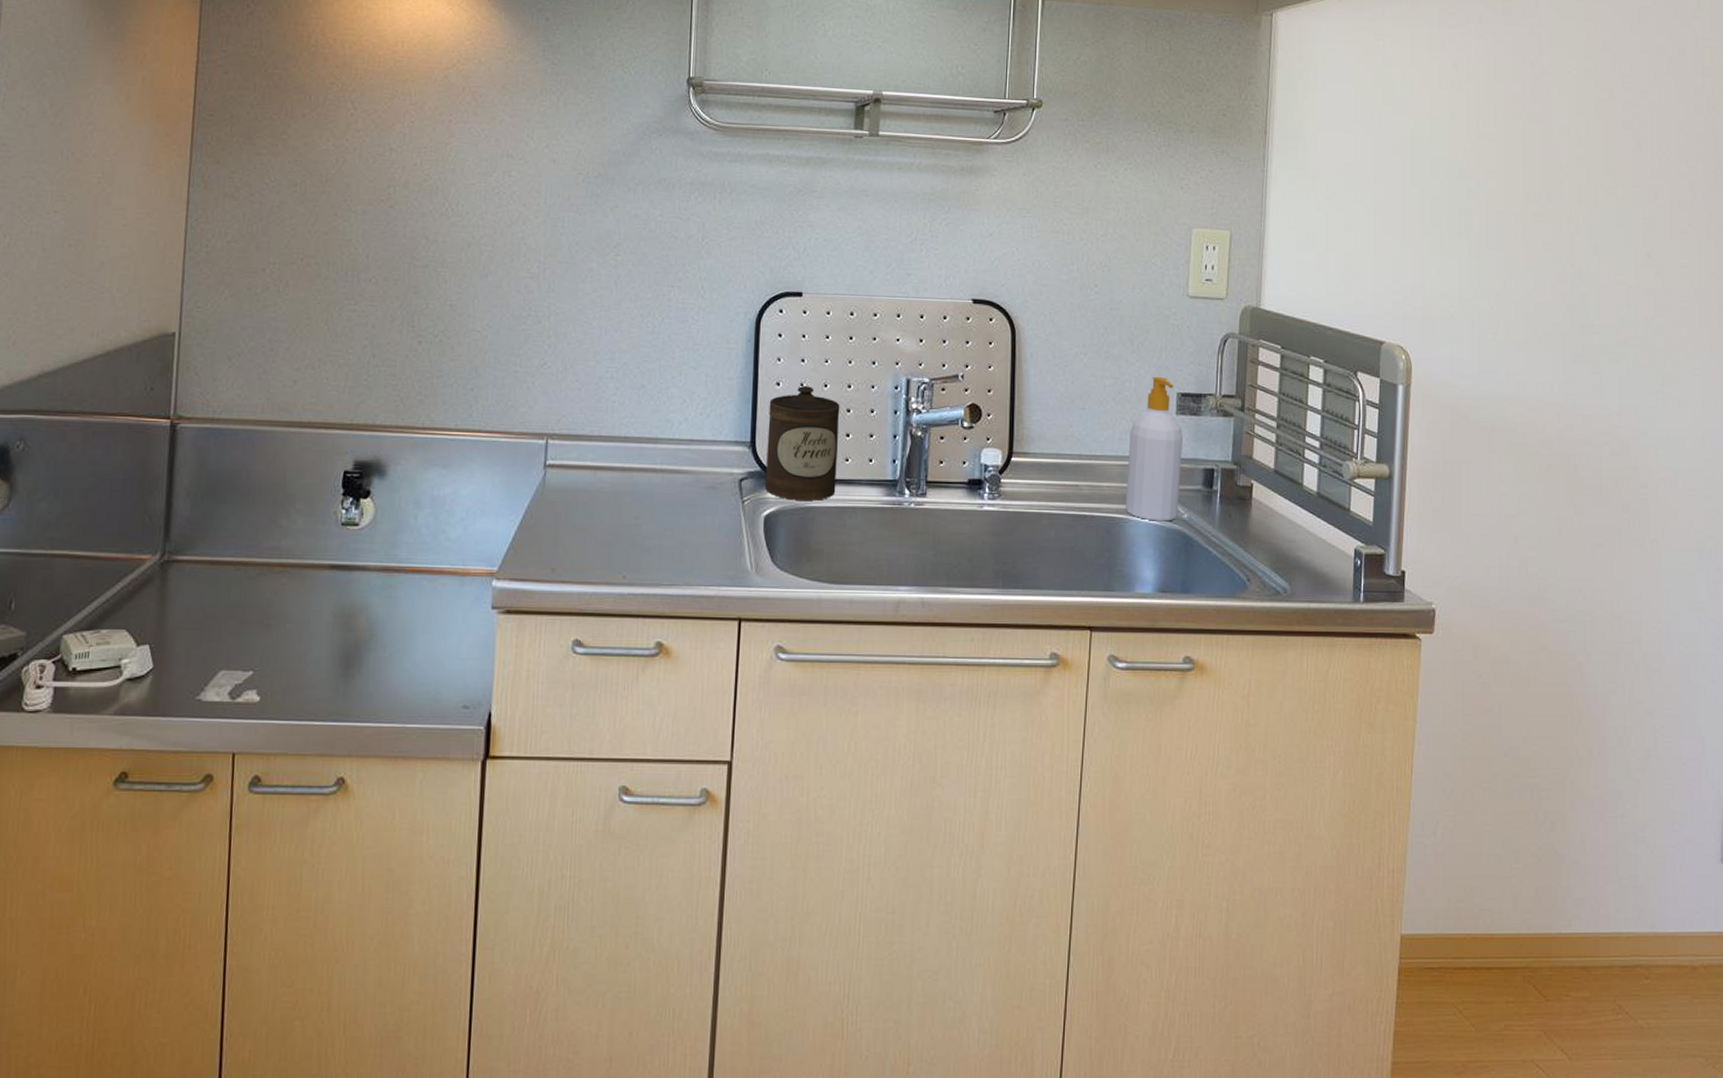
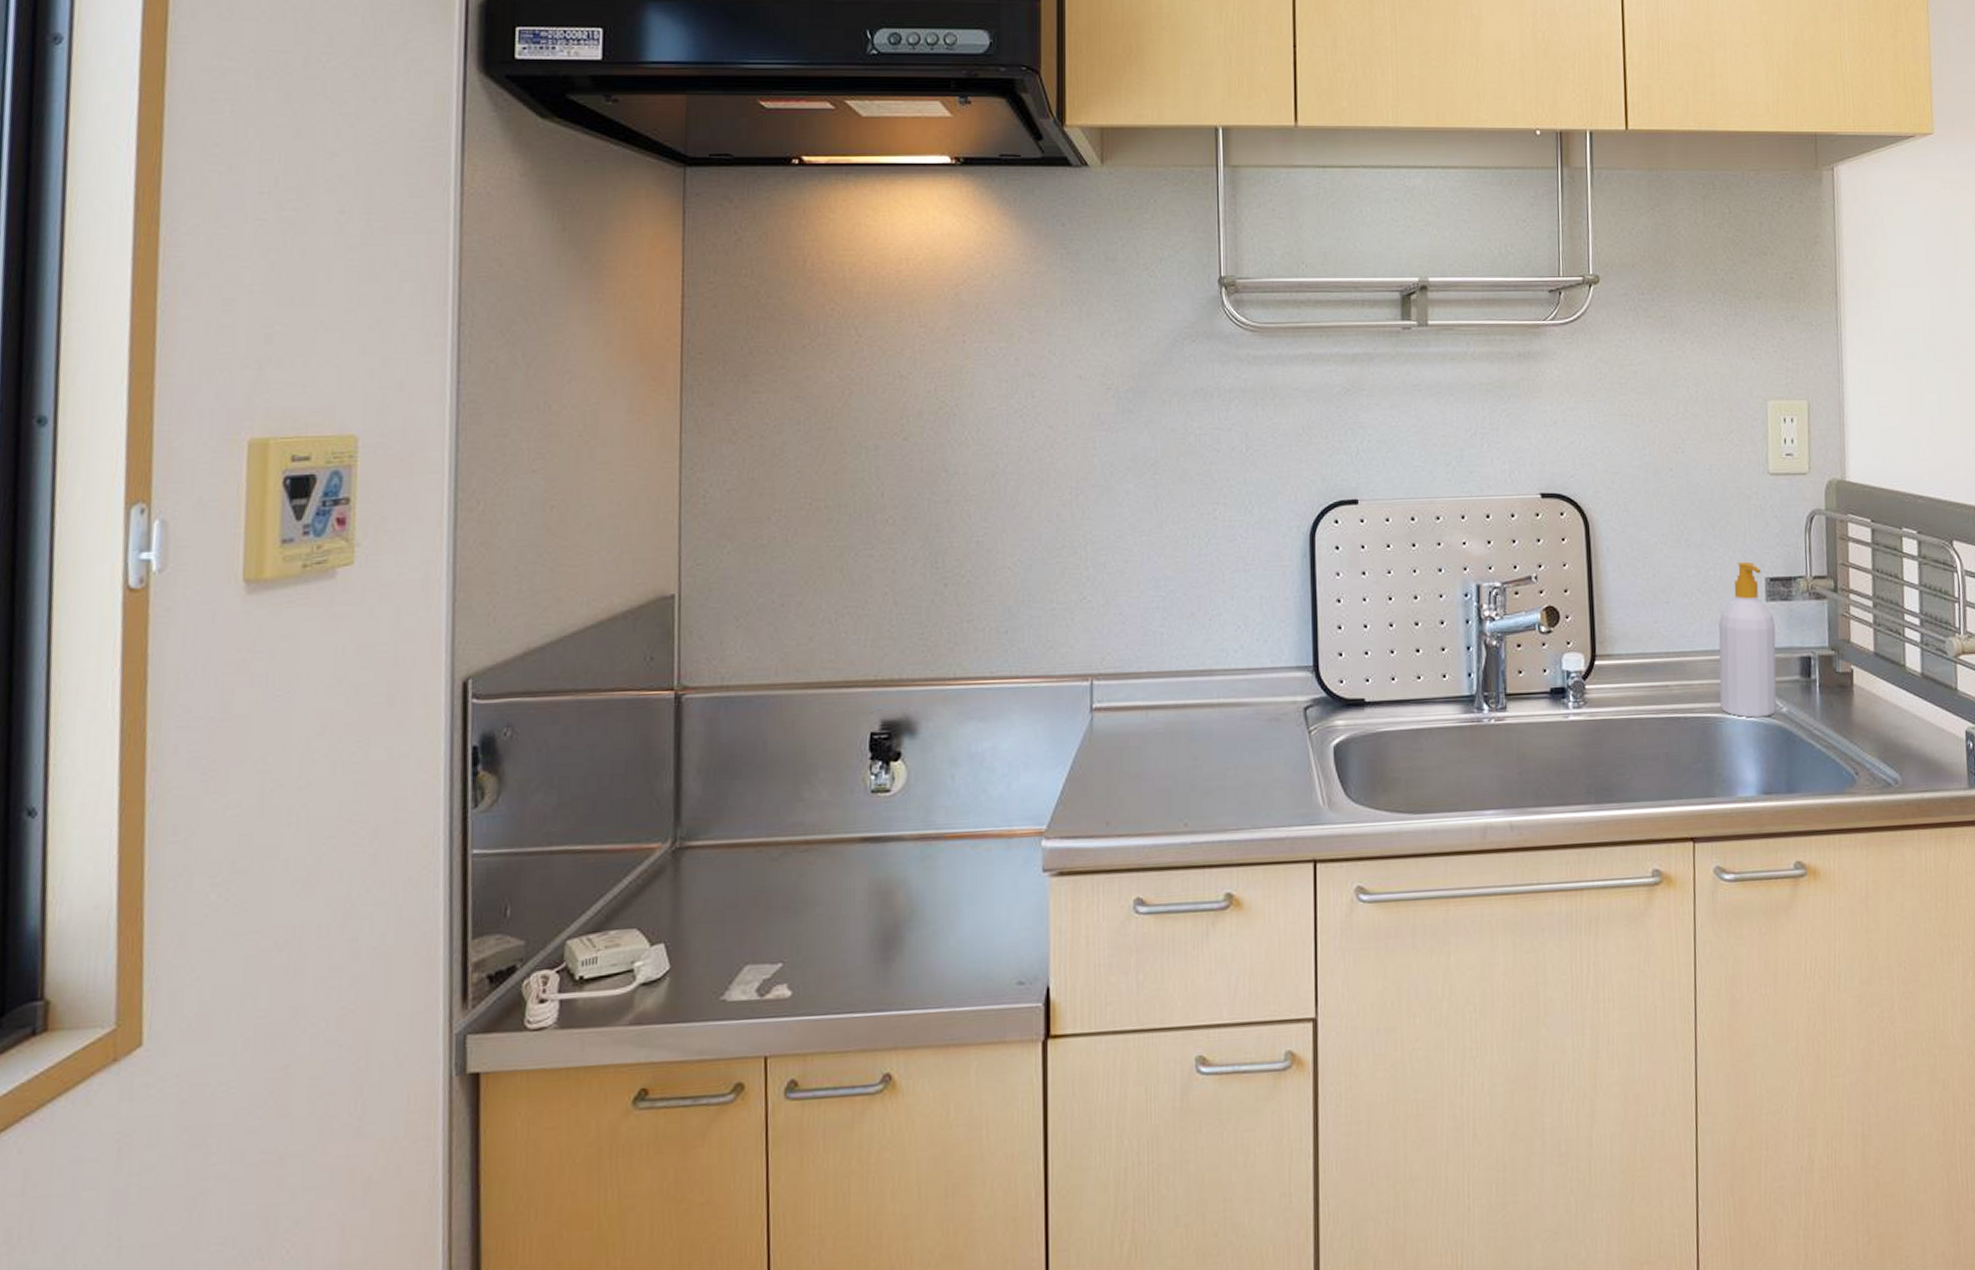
canister: present [765,386,840,501] -> none [1330,601,1409,726]

